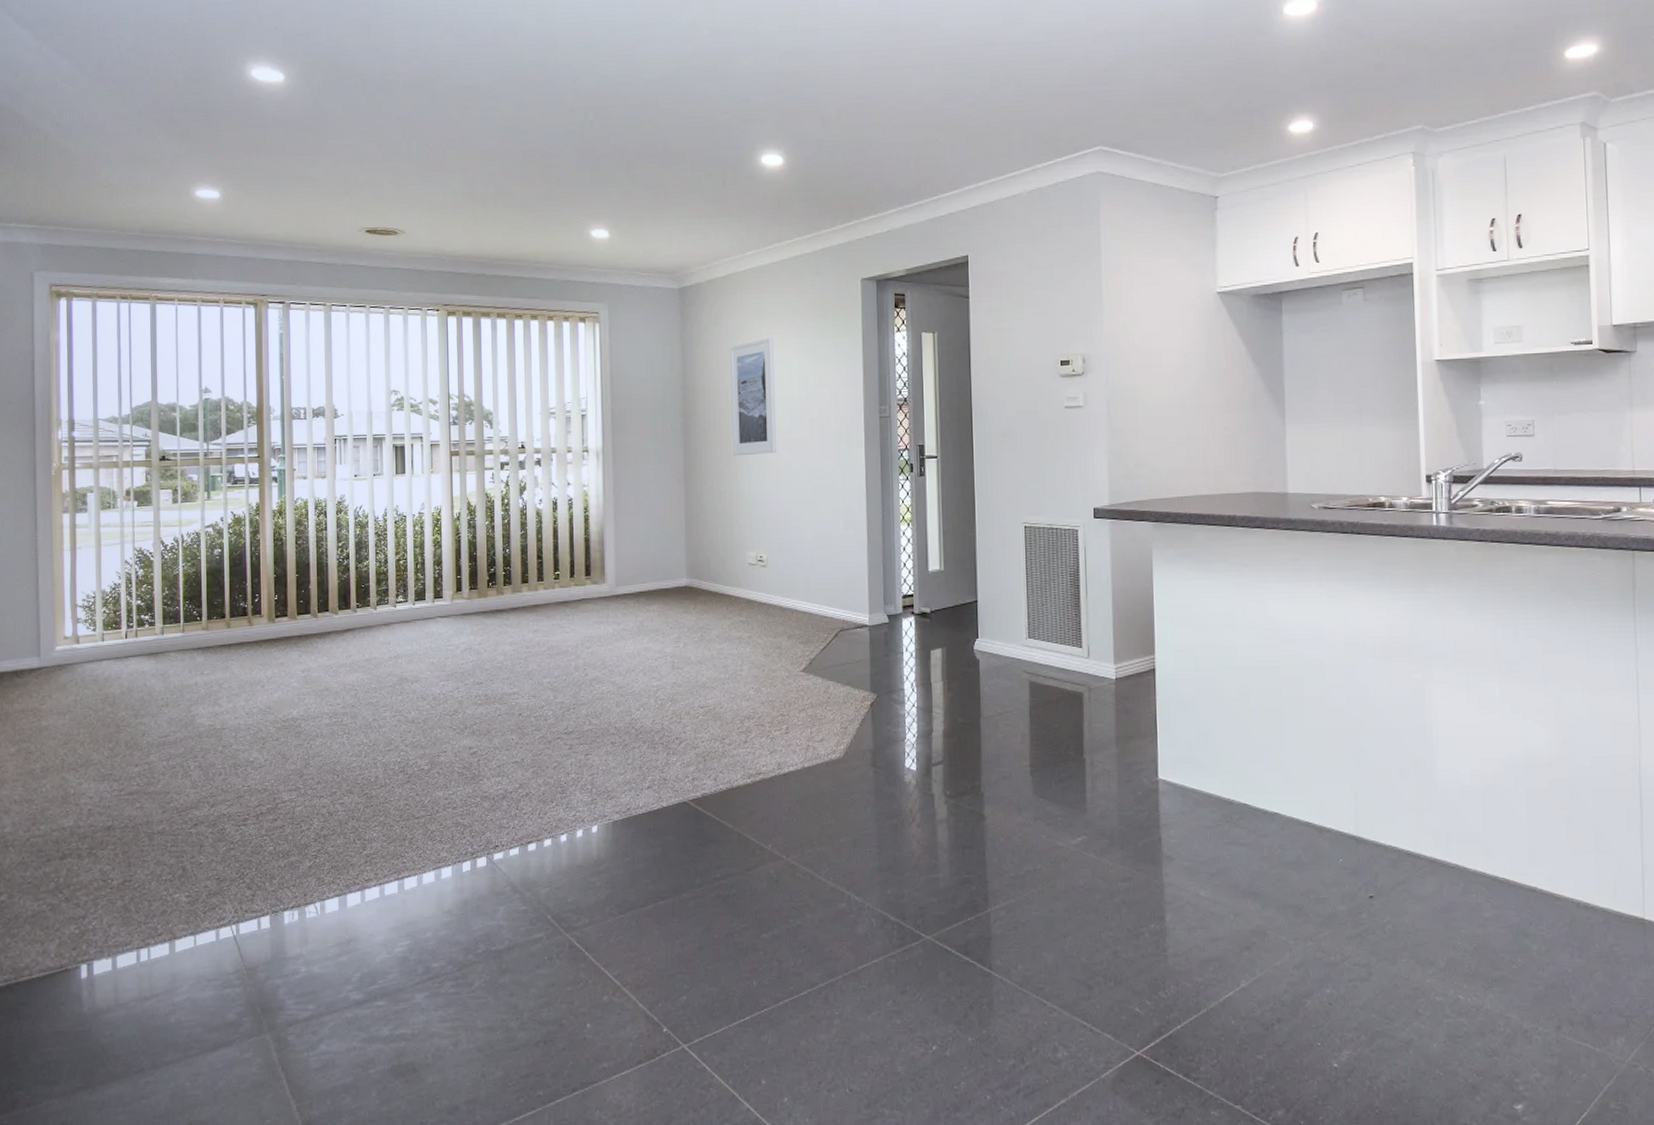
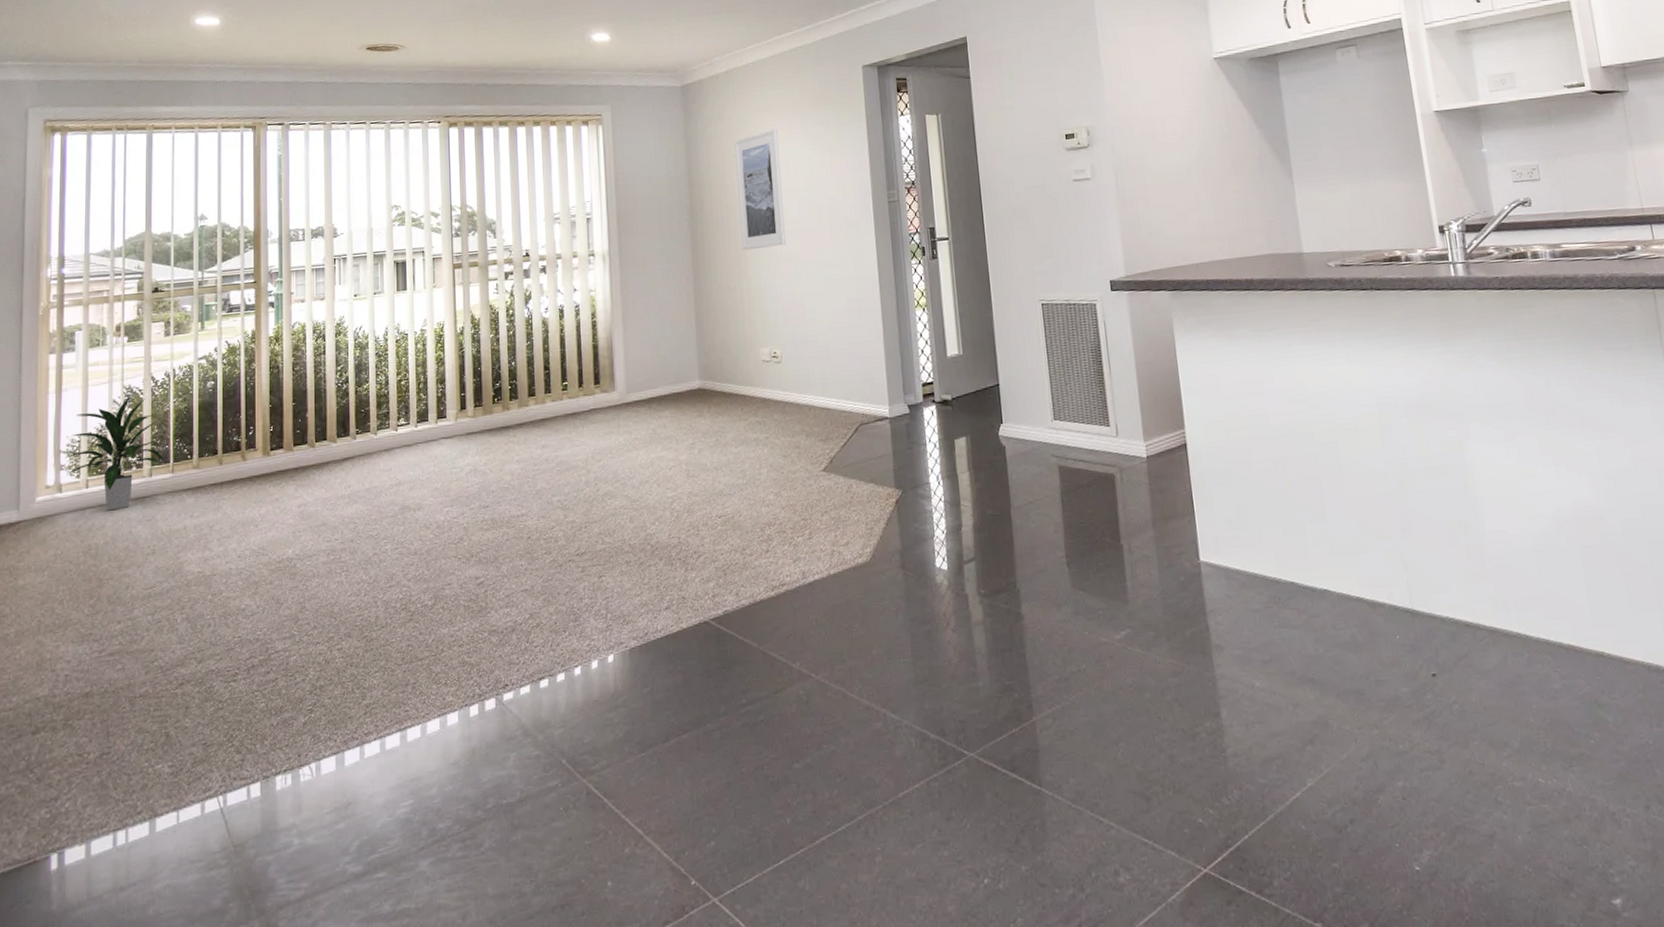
indoor plant: none [83,558,176,664] -> present [67,396,165,511]

